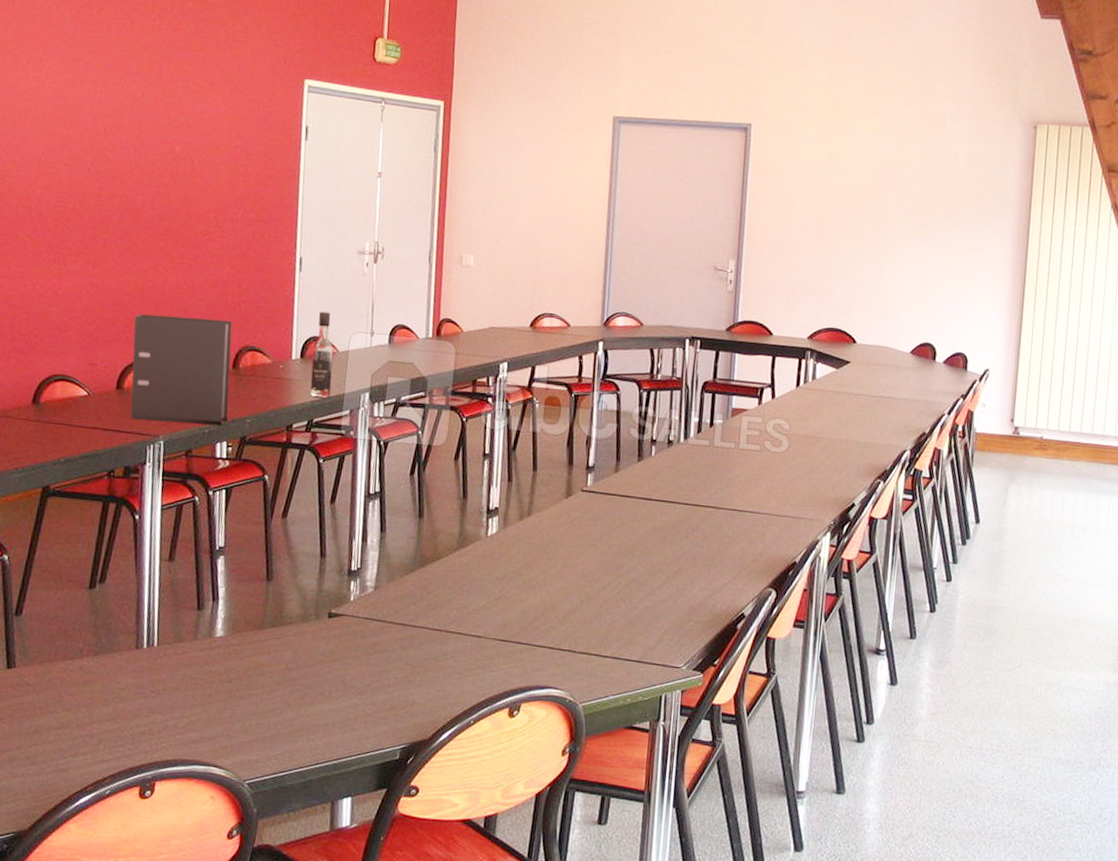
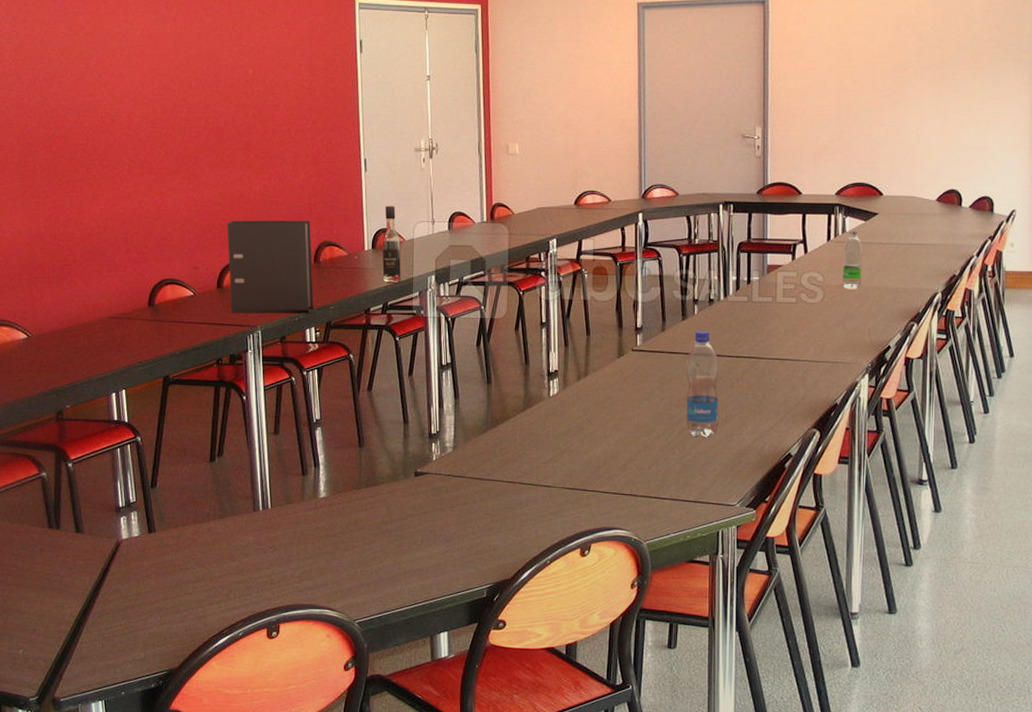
bottle: none [634,473,674,592] -> present [685,330,719,438]
bottle: none [809,378,833,440] -> present [841,230,863,289]

